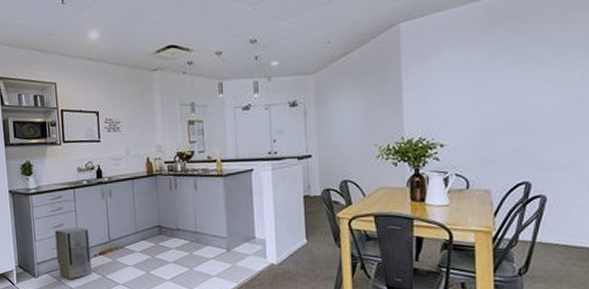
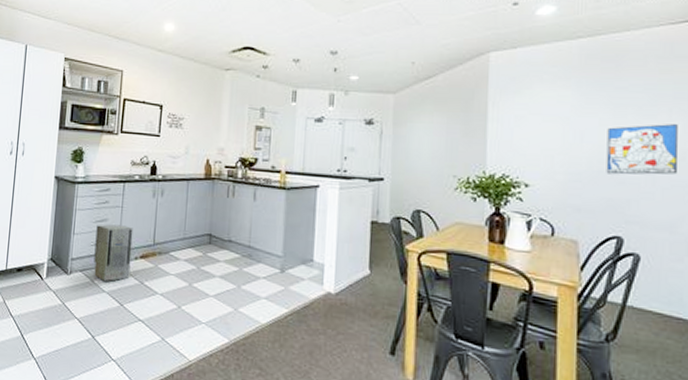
wall art: none [513,72,577,126] -> present [606,124,678,175]

